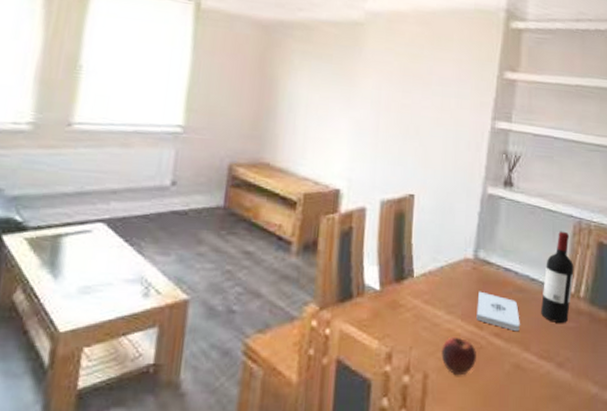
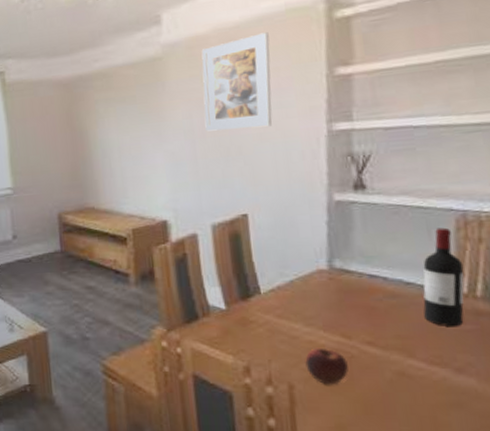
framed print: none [391,24,458,113] -> present [201,32,272,132]
notepad: present [476,291,520,331] -> none [340,301,399,338]

